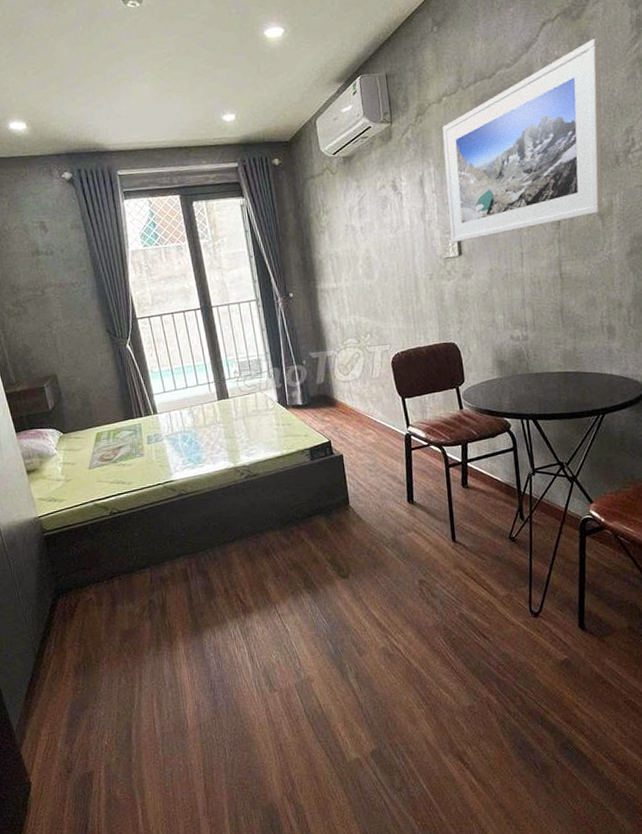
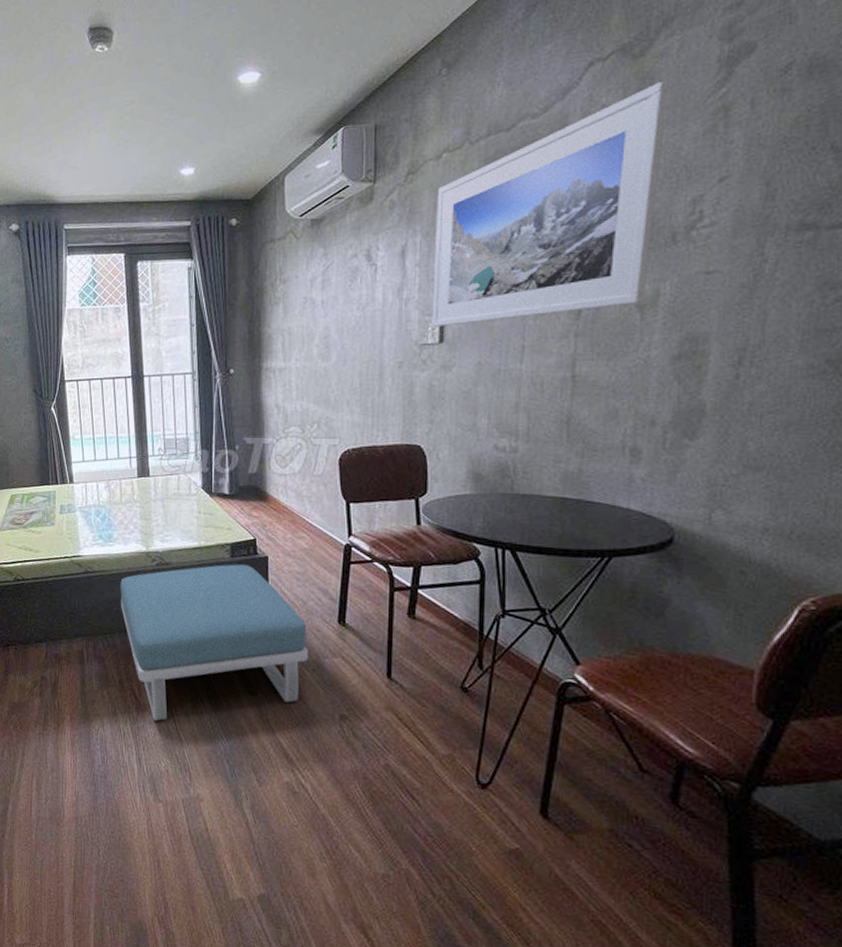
footstool: none [213,465,387,620] -> present [120,564,308,721]

